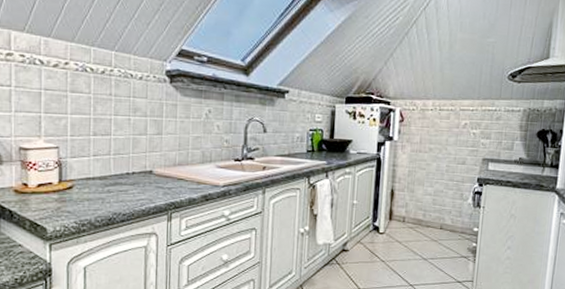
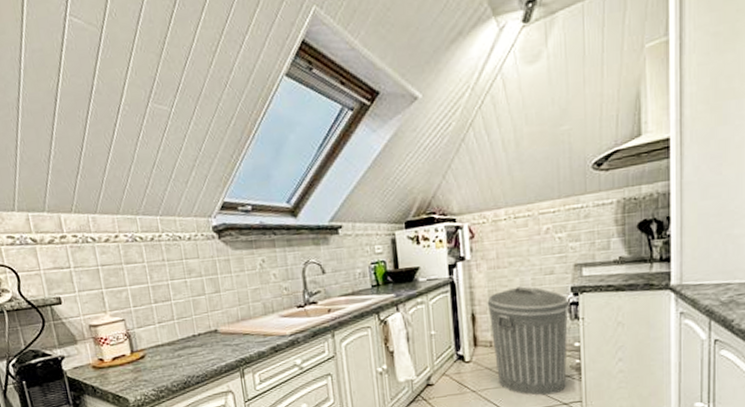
trash can: none [405,171,474,272] -> present [487,286,569,396]

